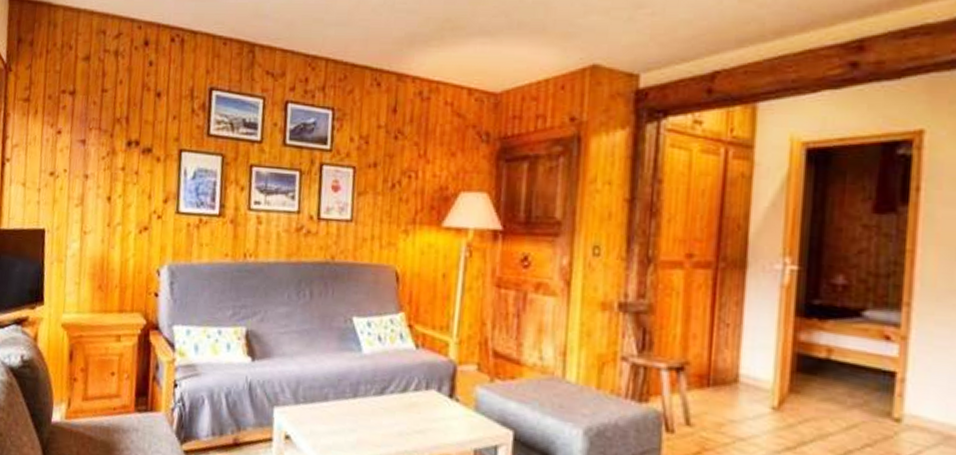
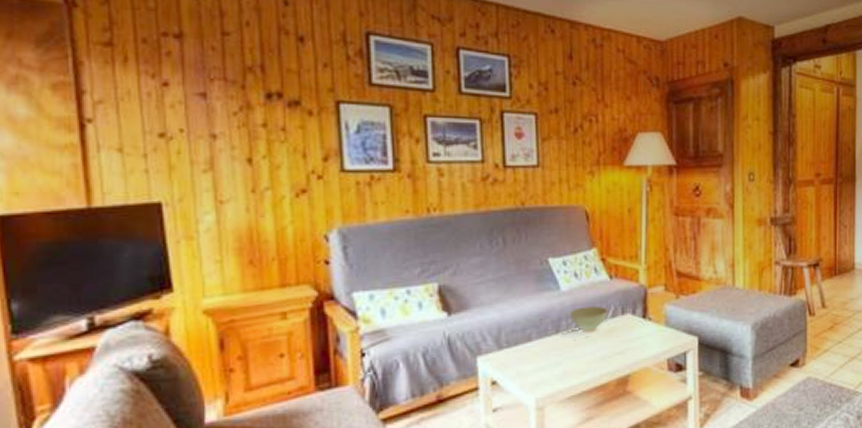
bowl: none [369,374,411,403] -> present [570,306,608,332]

